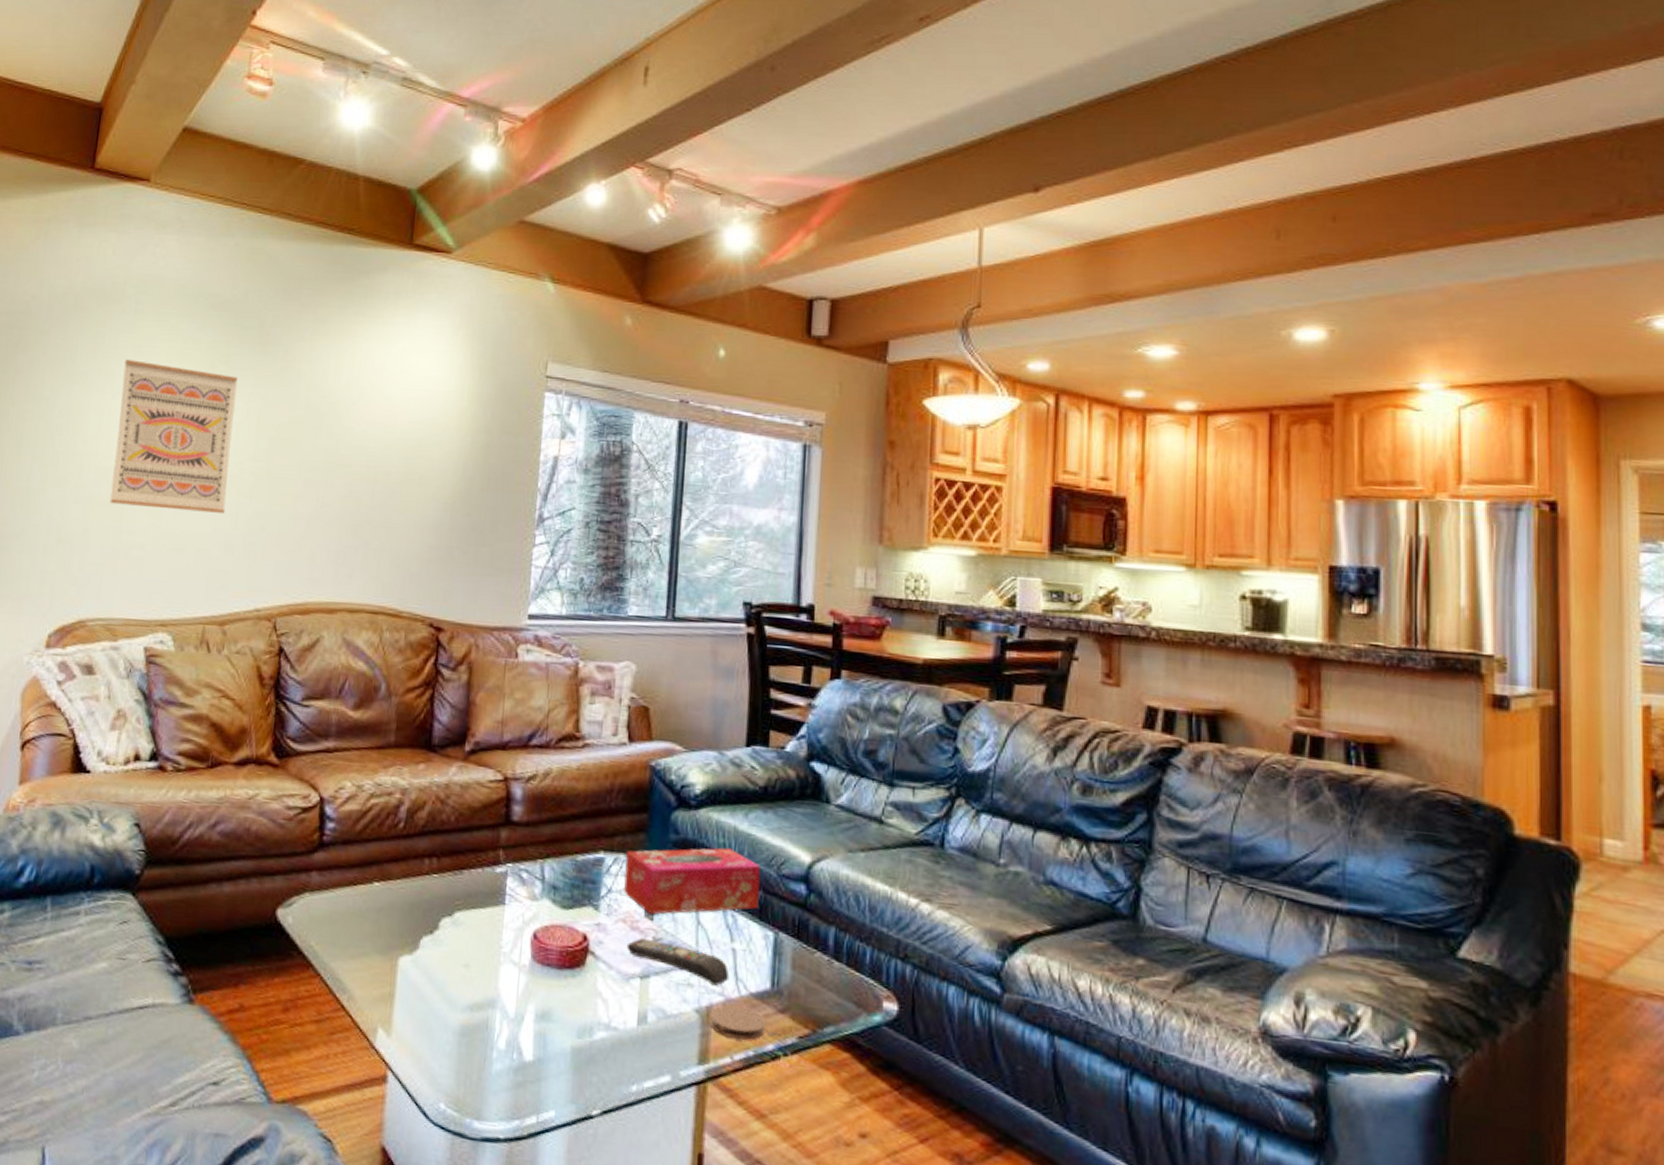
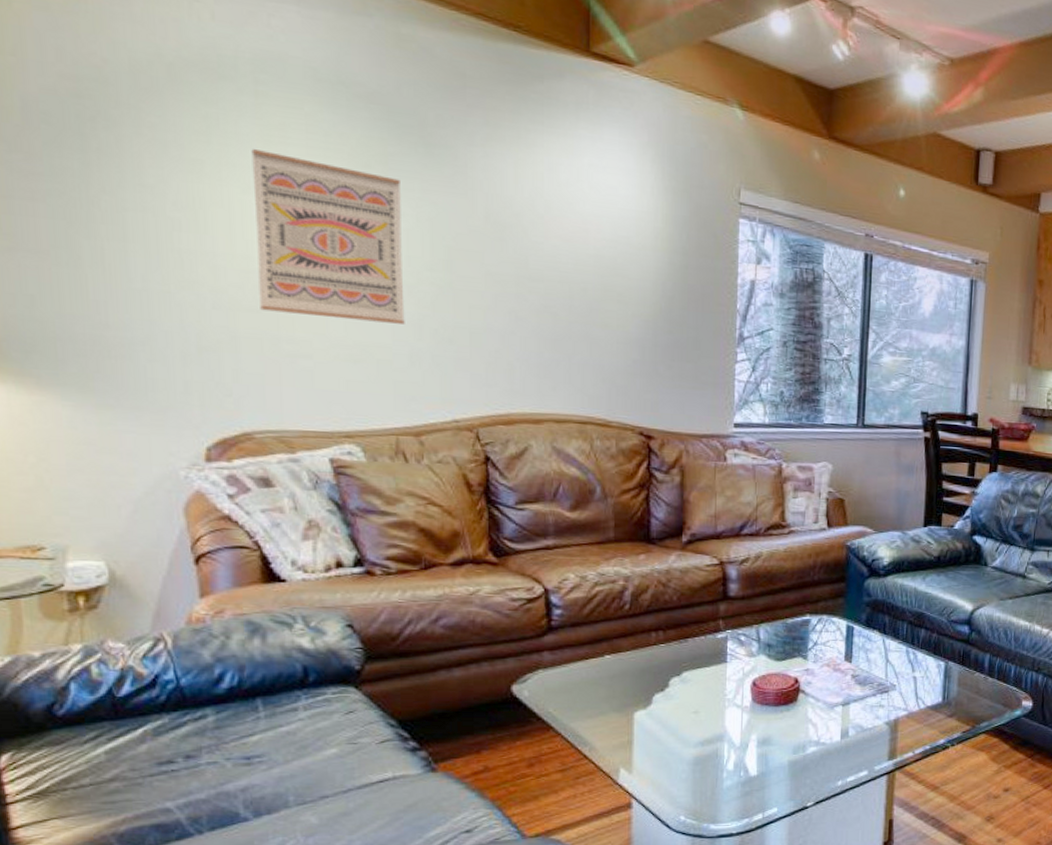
tissue box: present [624,847,761,915] -> none [827,604,935,658]
remote control: present [626,937,730,986] -> none [830,676,912,704]
coaster: present [709,1005,766,1040] -> none [896,717,939,739]

